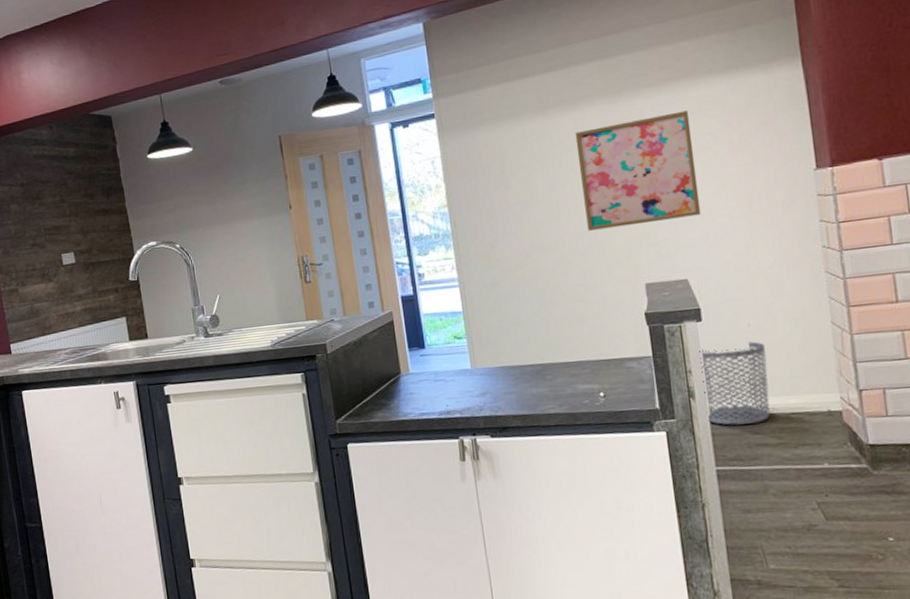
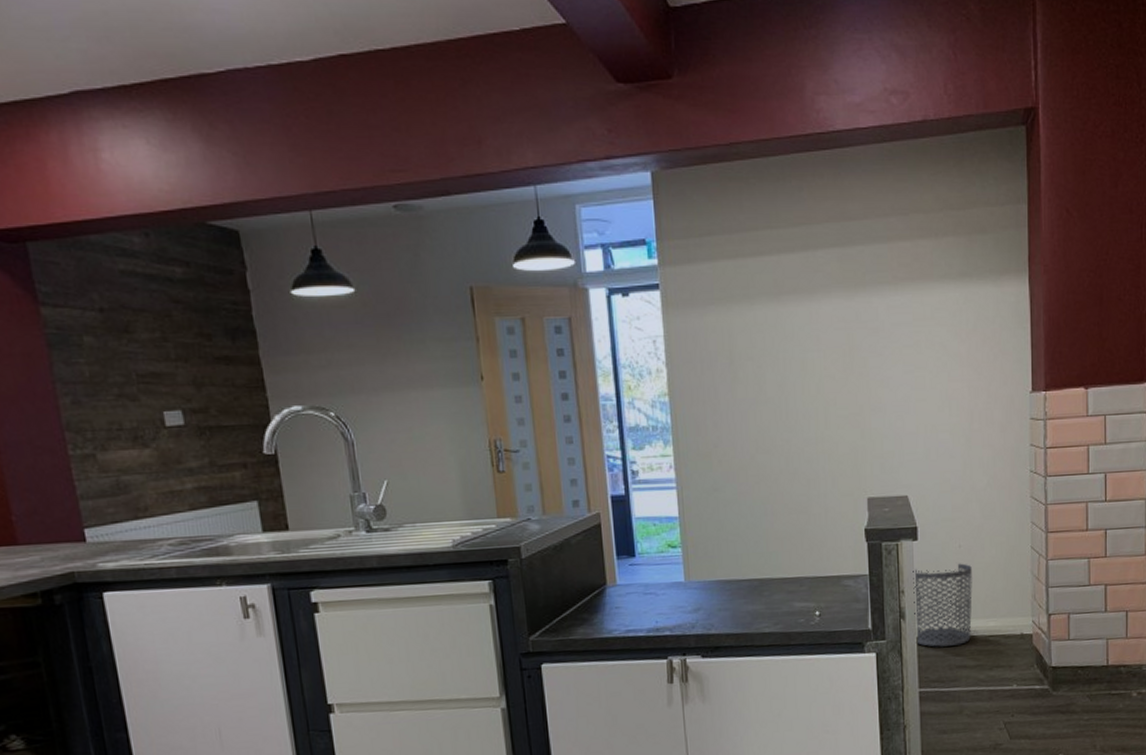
wall art: present [574,110,701,231] -> none [809,315,926,437]

